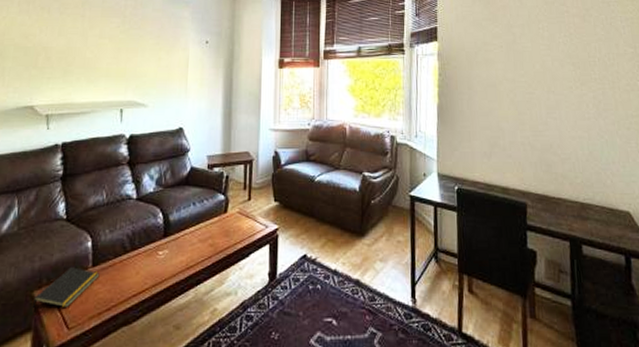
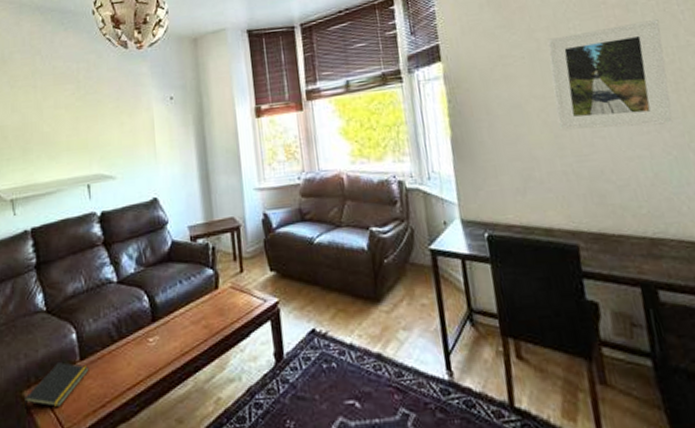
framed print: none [521,30,608,115] -> present [547,19,674,130]

